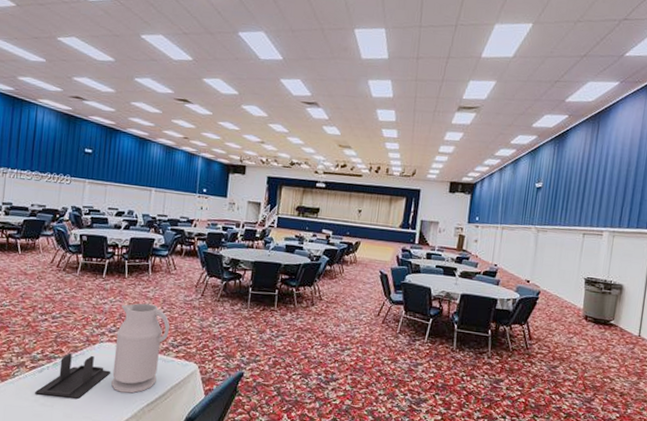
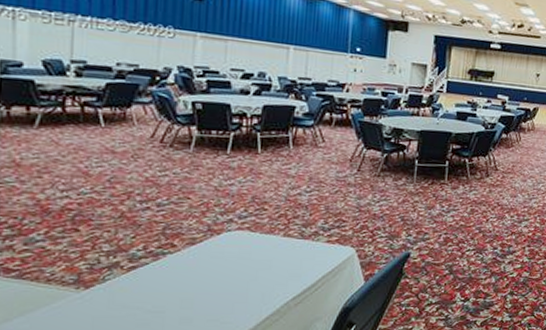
napkin holder: present [35,353,110,399] -> none [137,246,242,300]
water jug: present [111,303,171,394] -> none [244,182,320,287]

